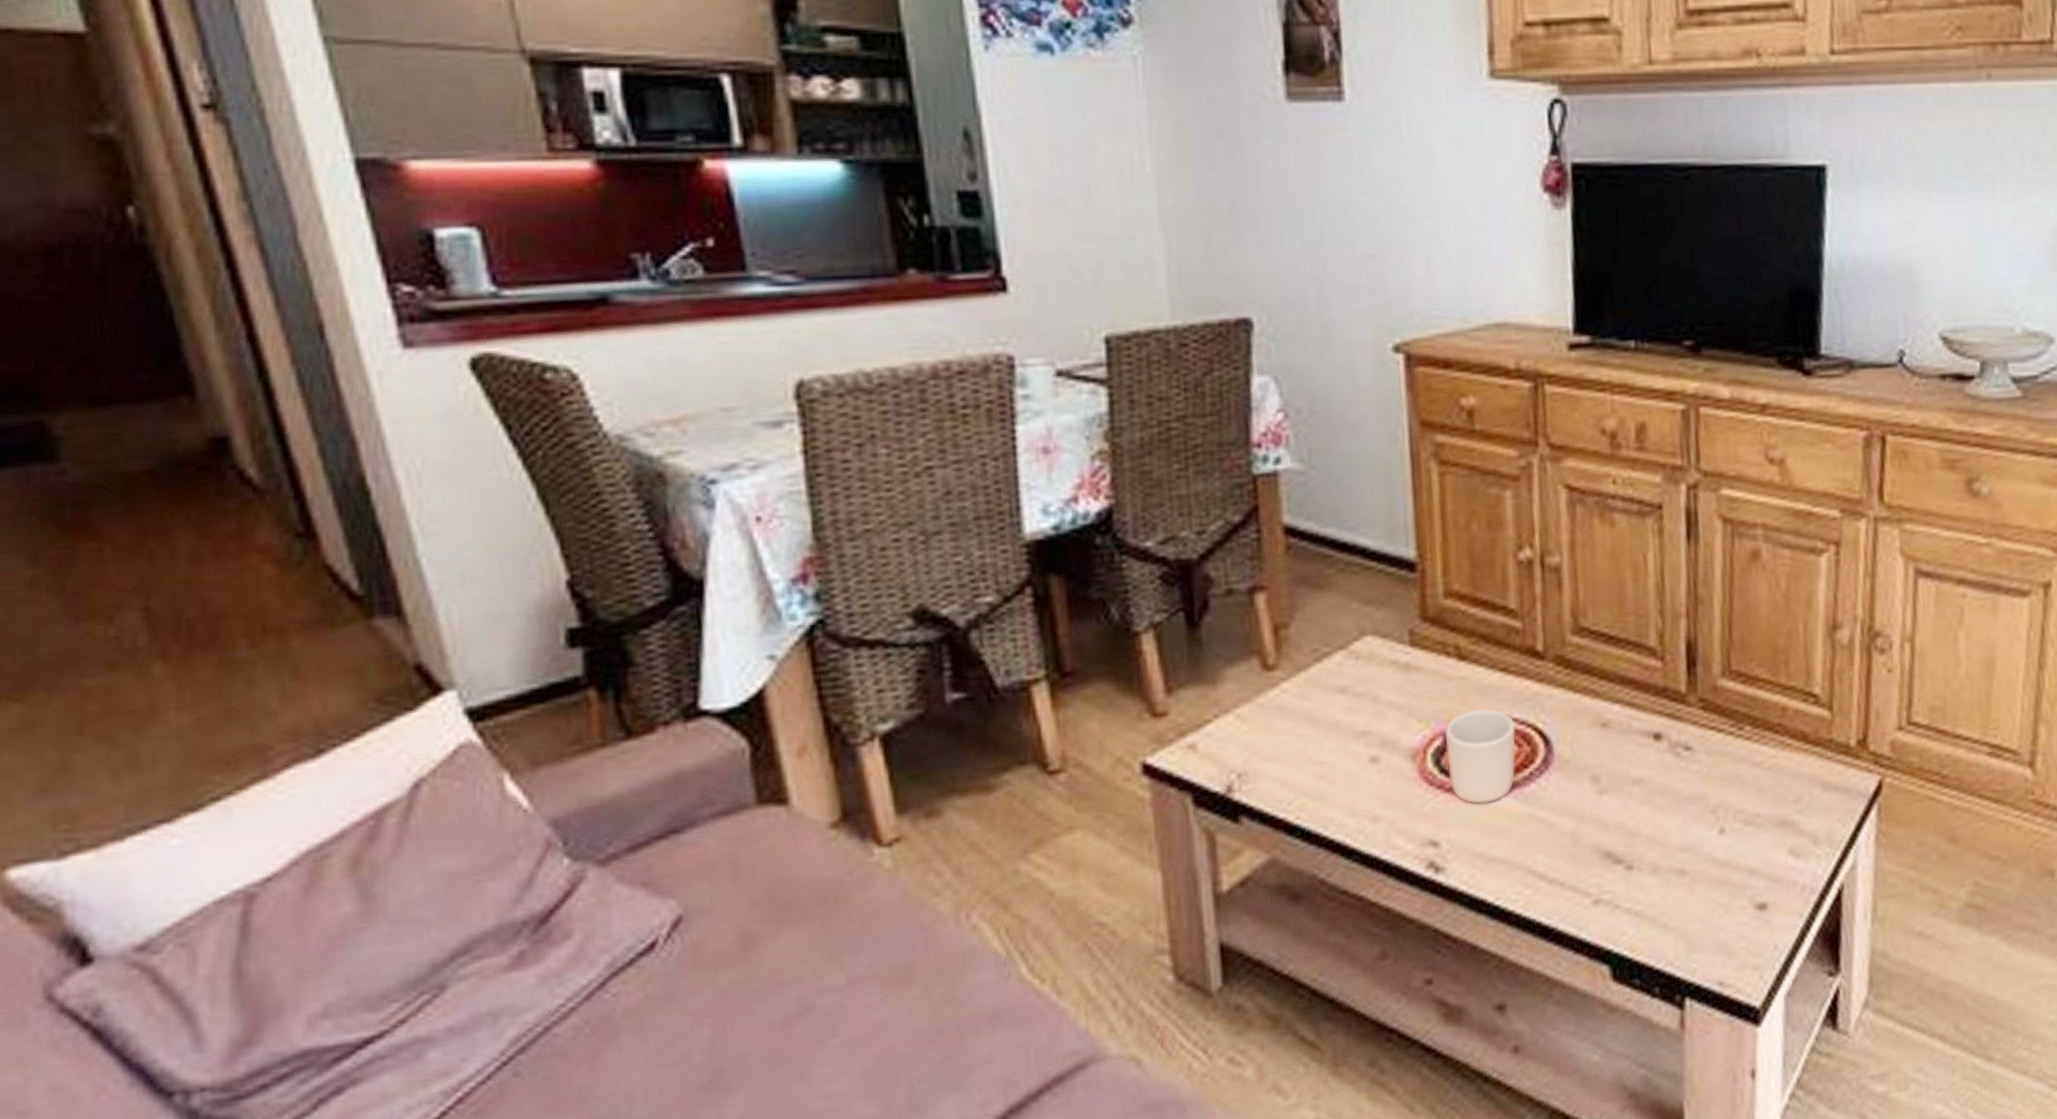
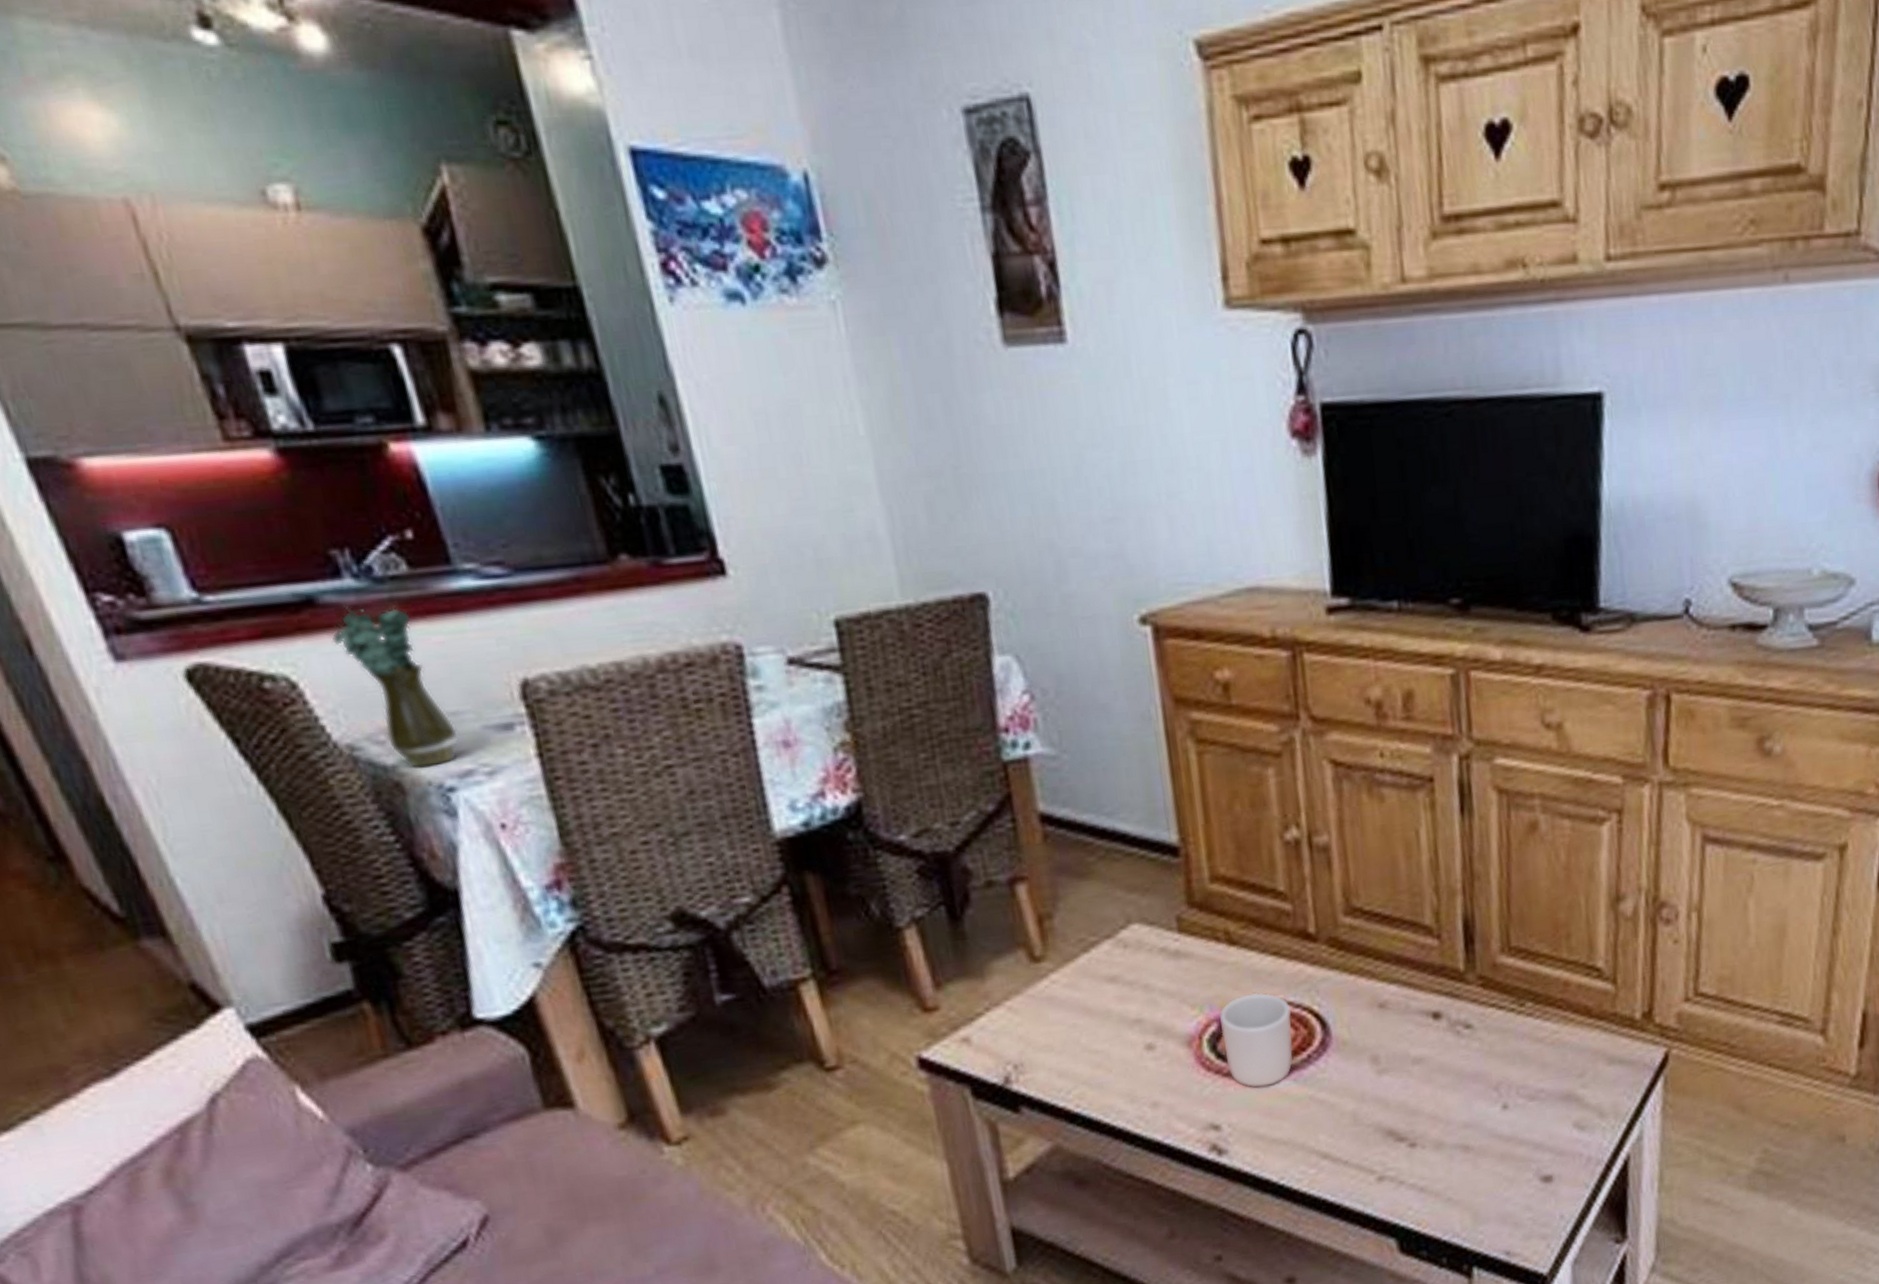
vase: none [619,304,727,460] -> present [331,604,459,768]

